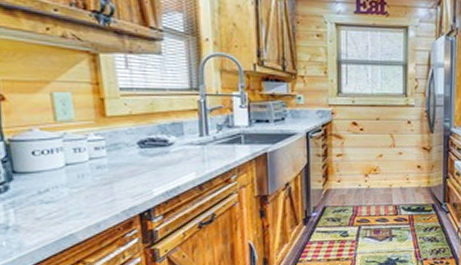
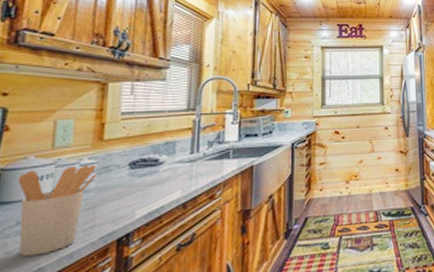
utensil holder: none [28,140,108,223] -> present [17,164,98,257]

